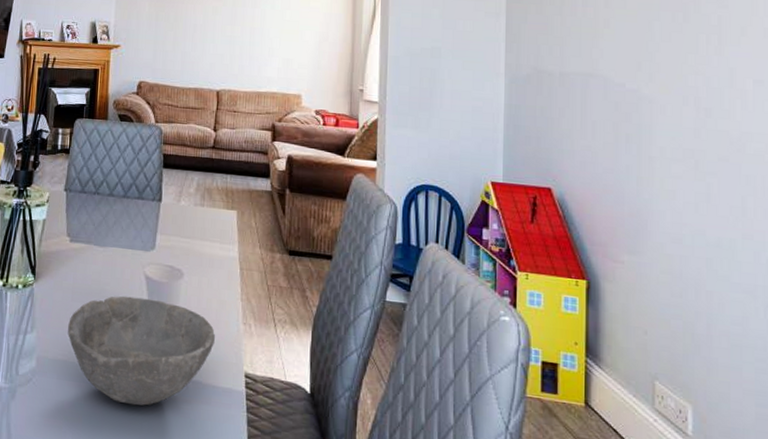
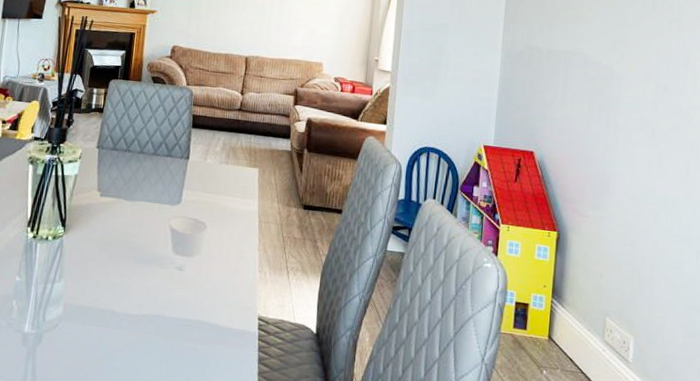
bowl: present [68,296,216,406] -> none [94,246,234,348]

